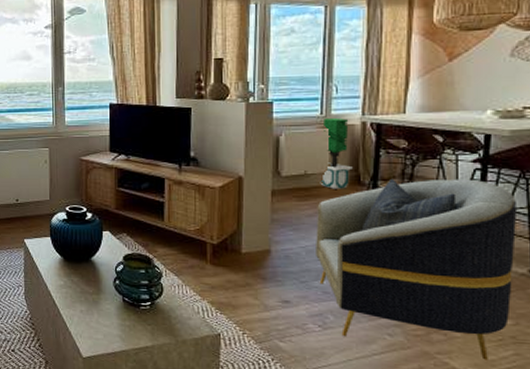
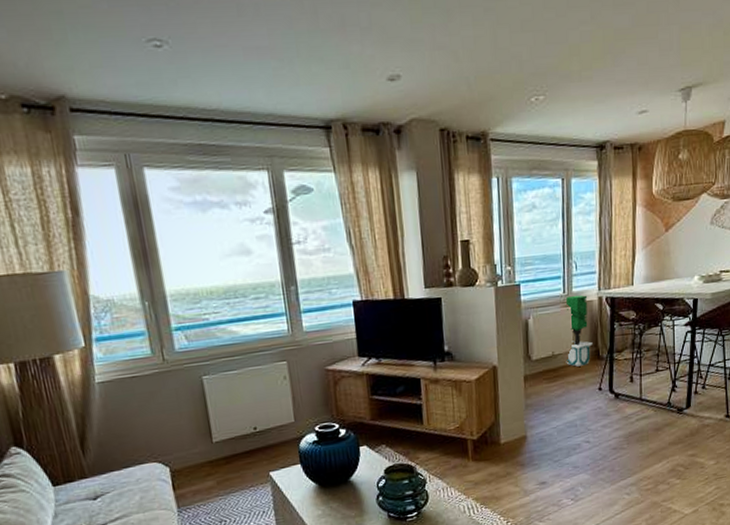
armchair: present [316,178,518,361] -> none [564,341,717,505]

